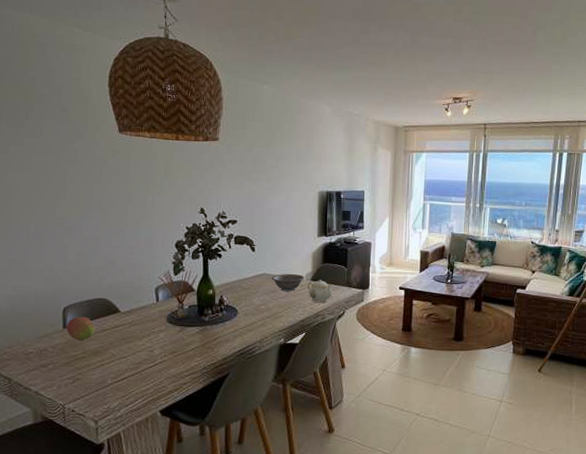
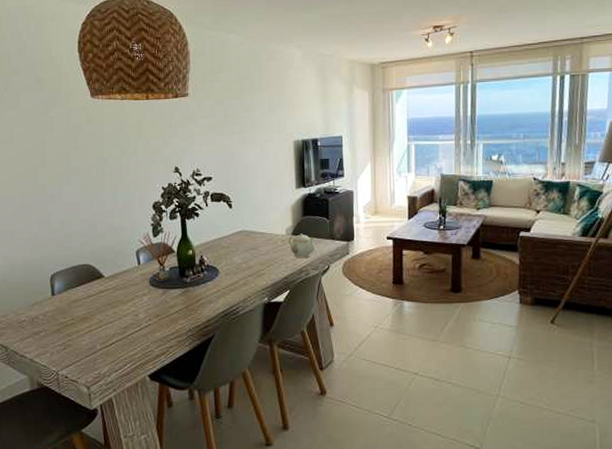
fruit: present [66,316,95,341] -> none [54,283,82,307]
decorative bowl: present [271,273,304,292] -> none [250,228,285,248]

